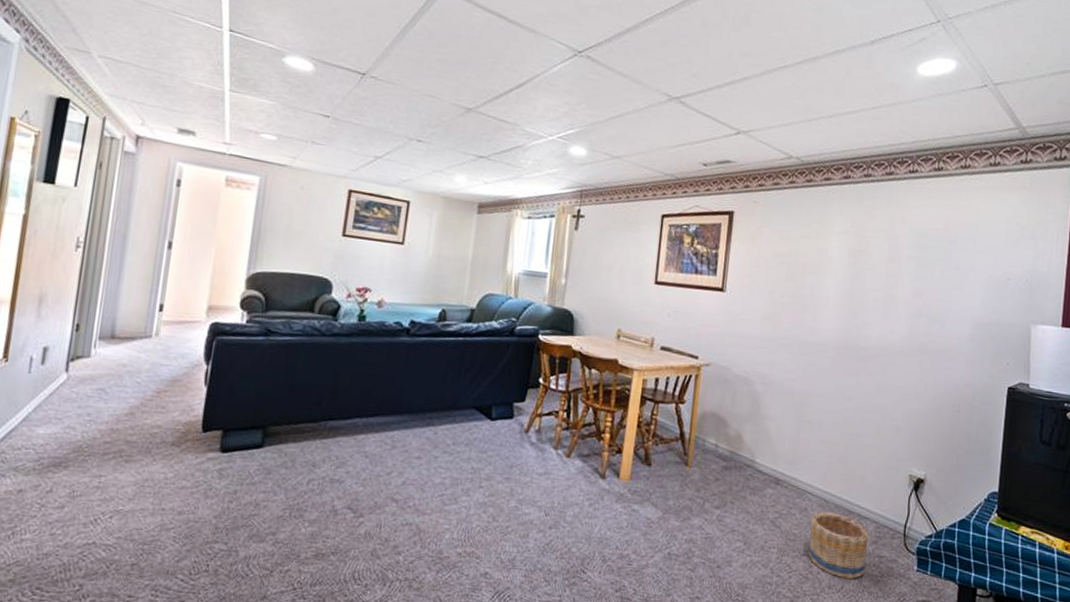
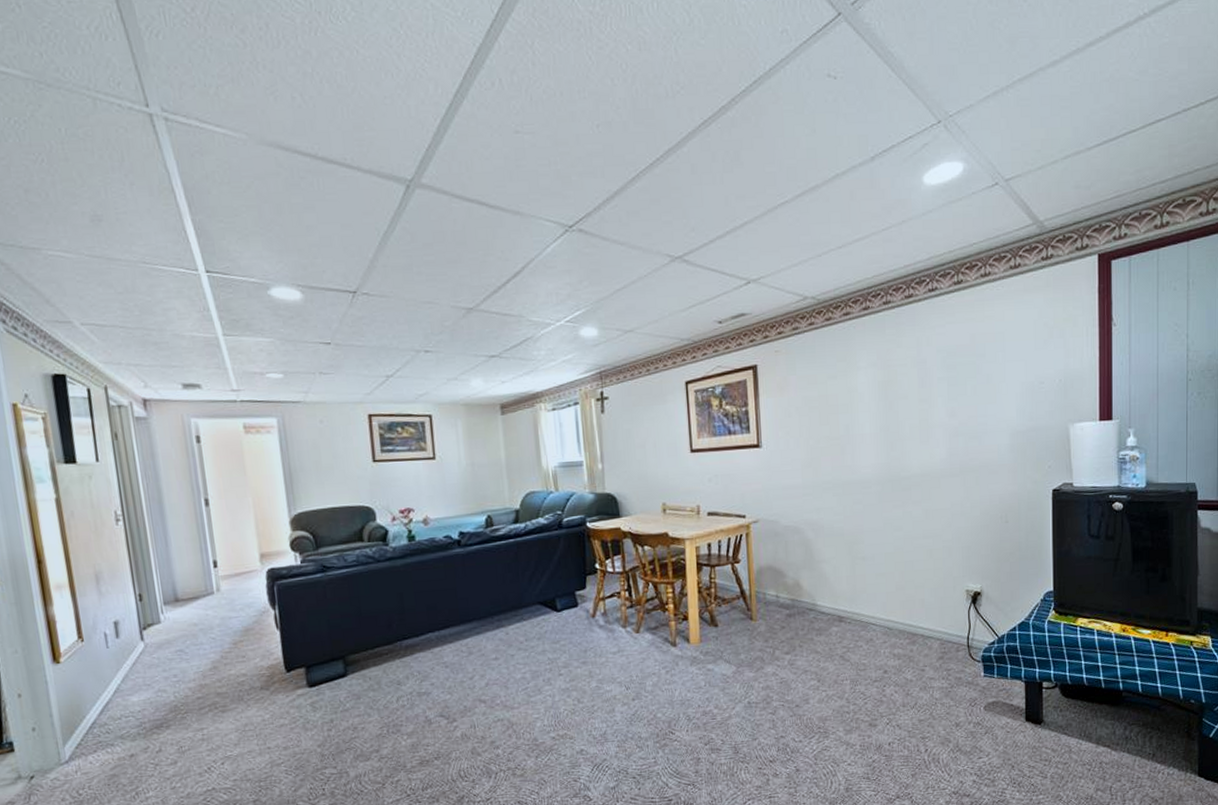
basket: present [808,511,869,579] -> none [877,638,935,696]

